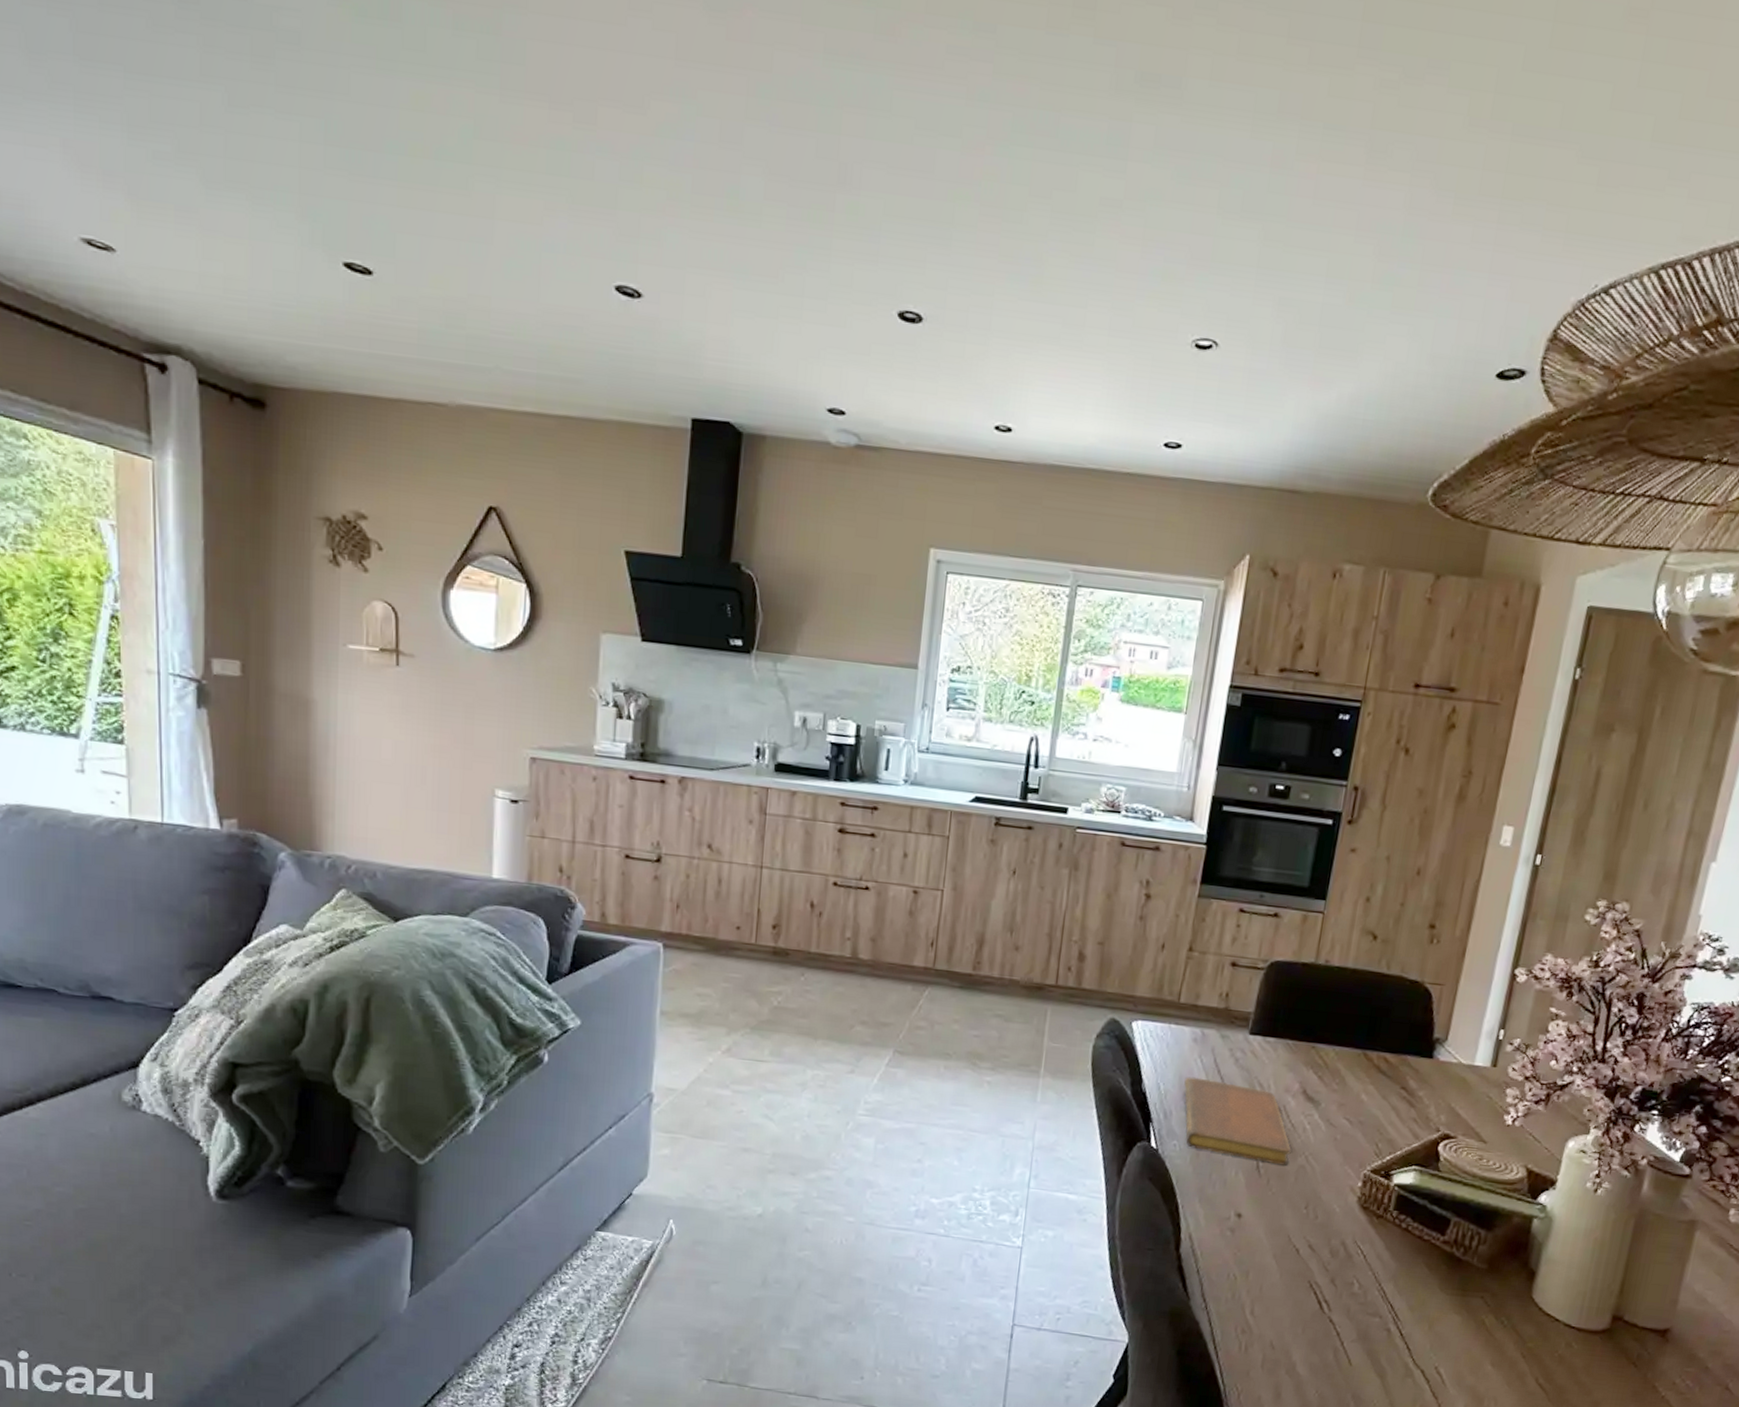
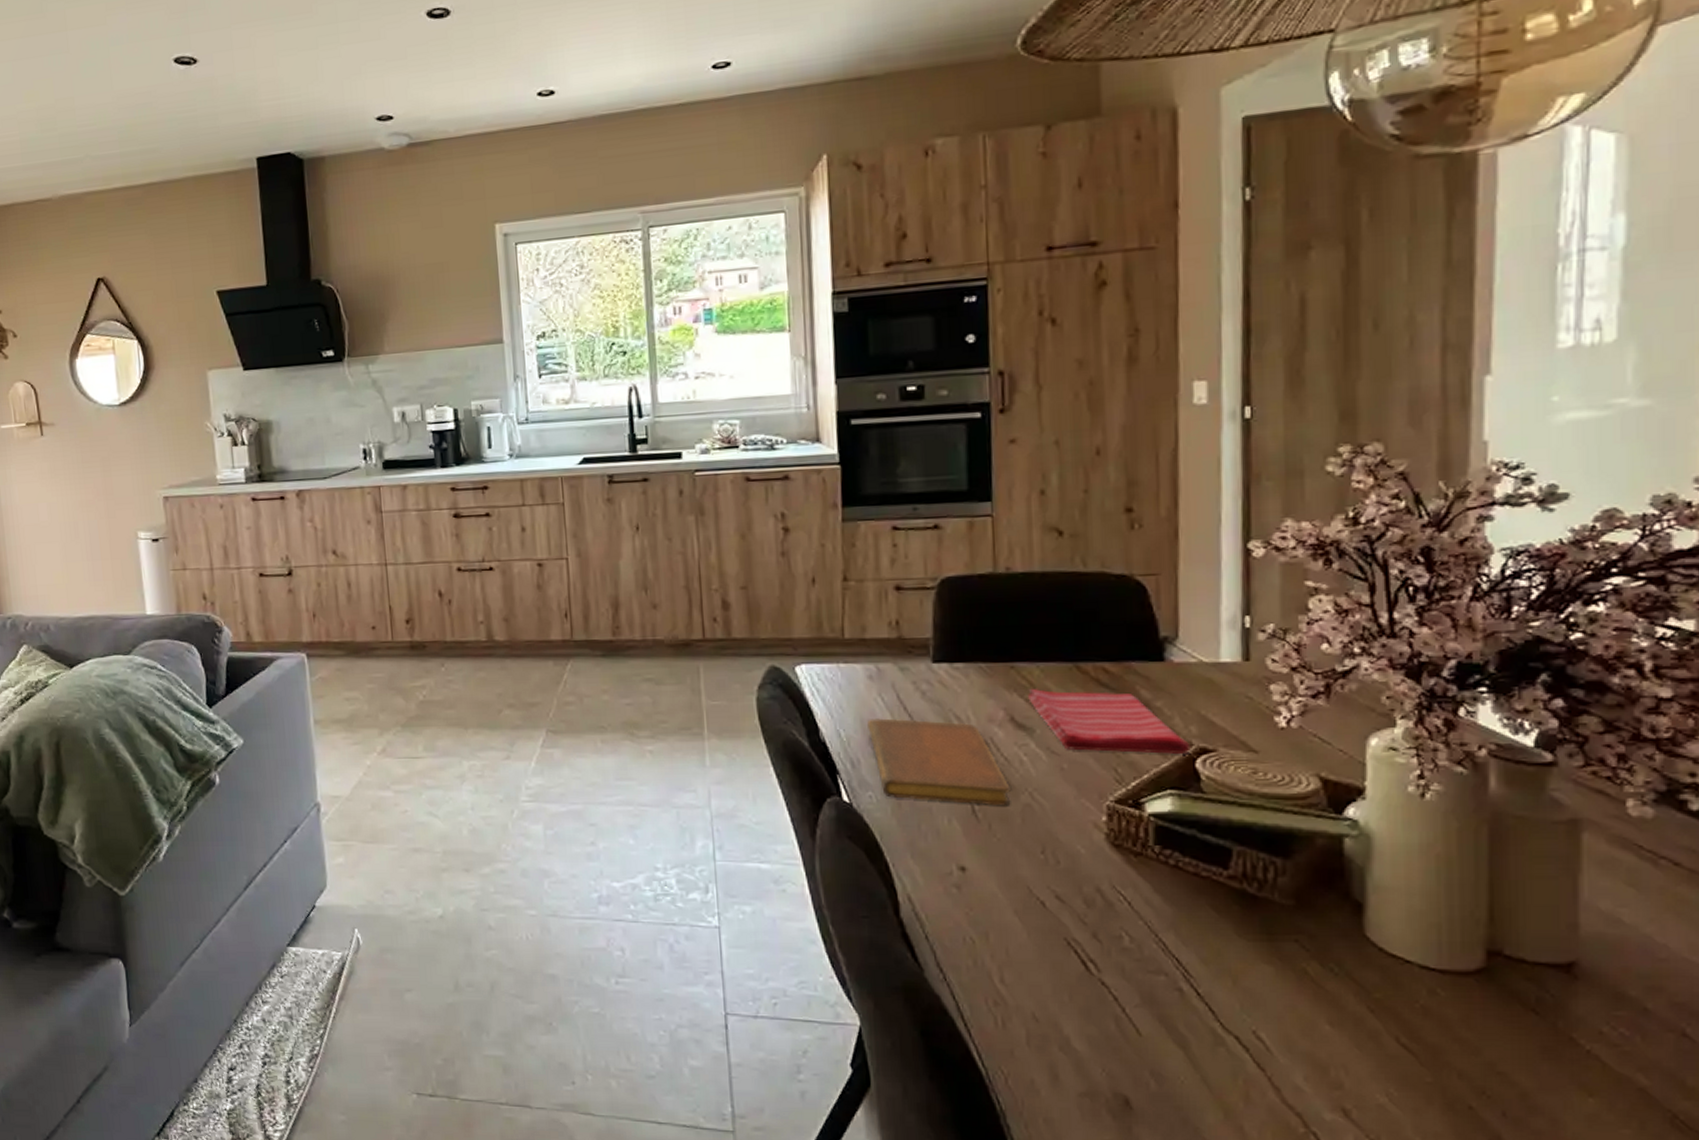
dish towel: none [1321,1068,1438,1138] -> present [1028,689,1191,755]

